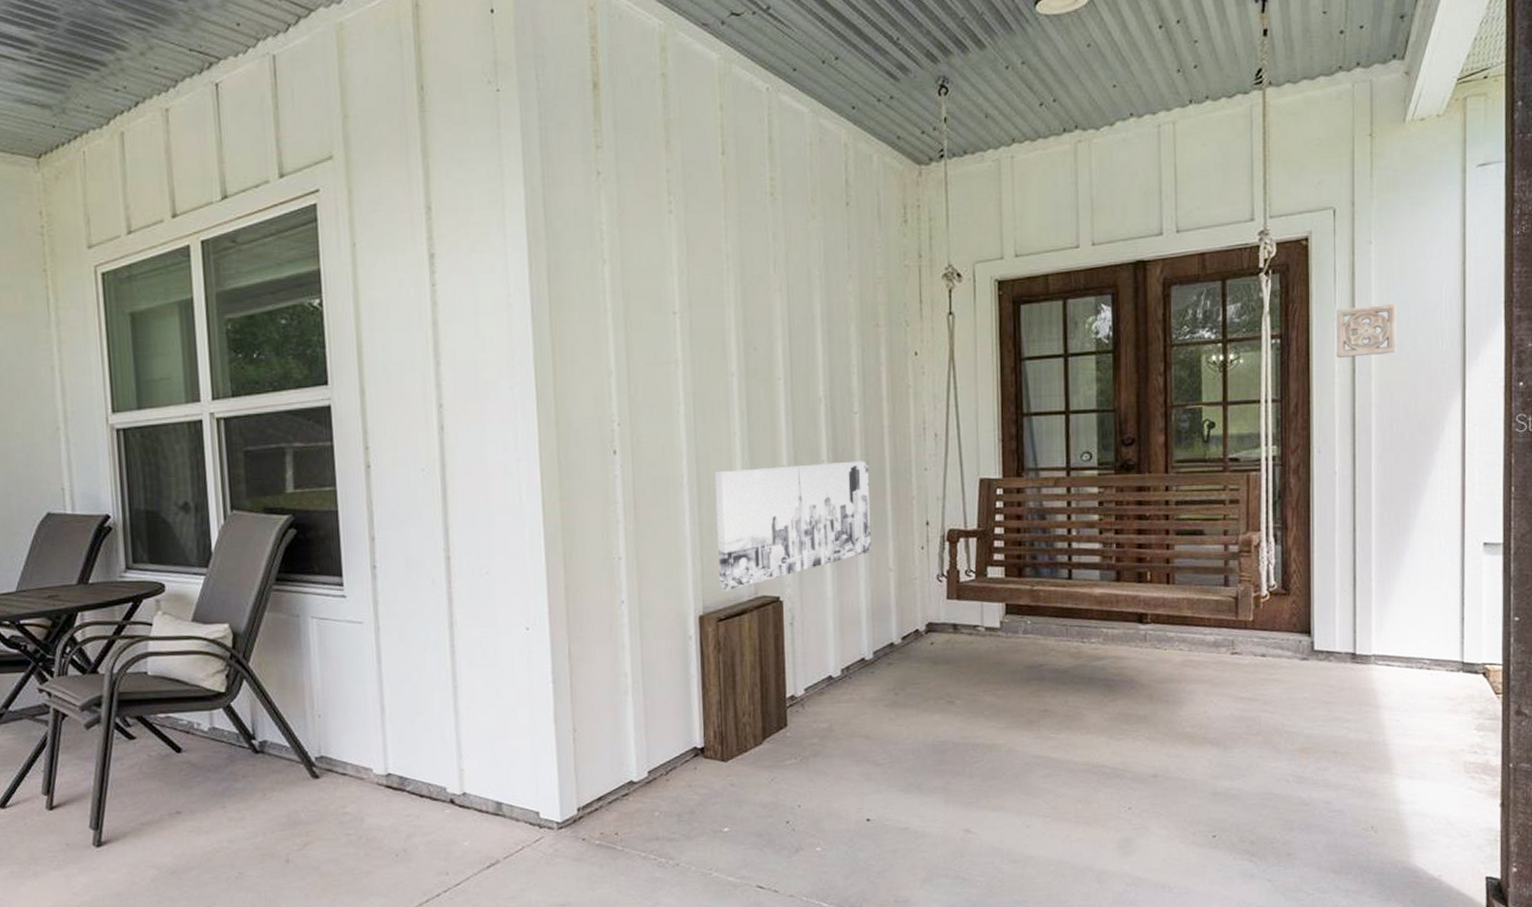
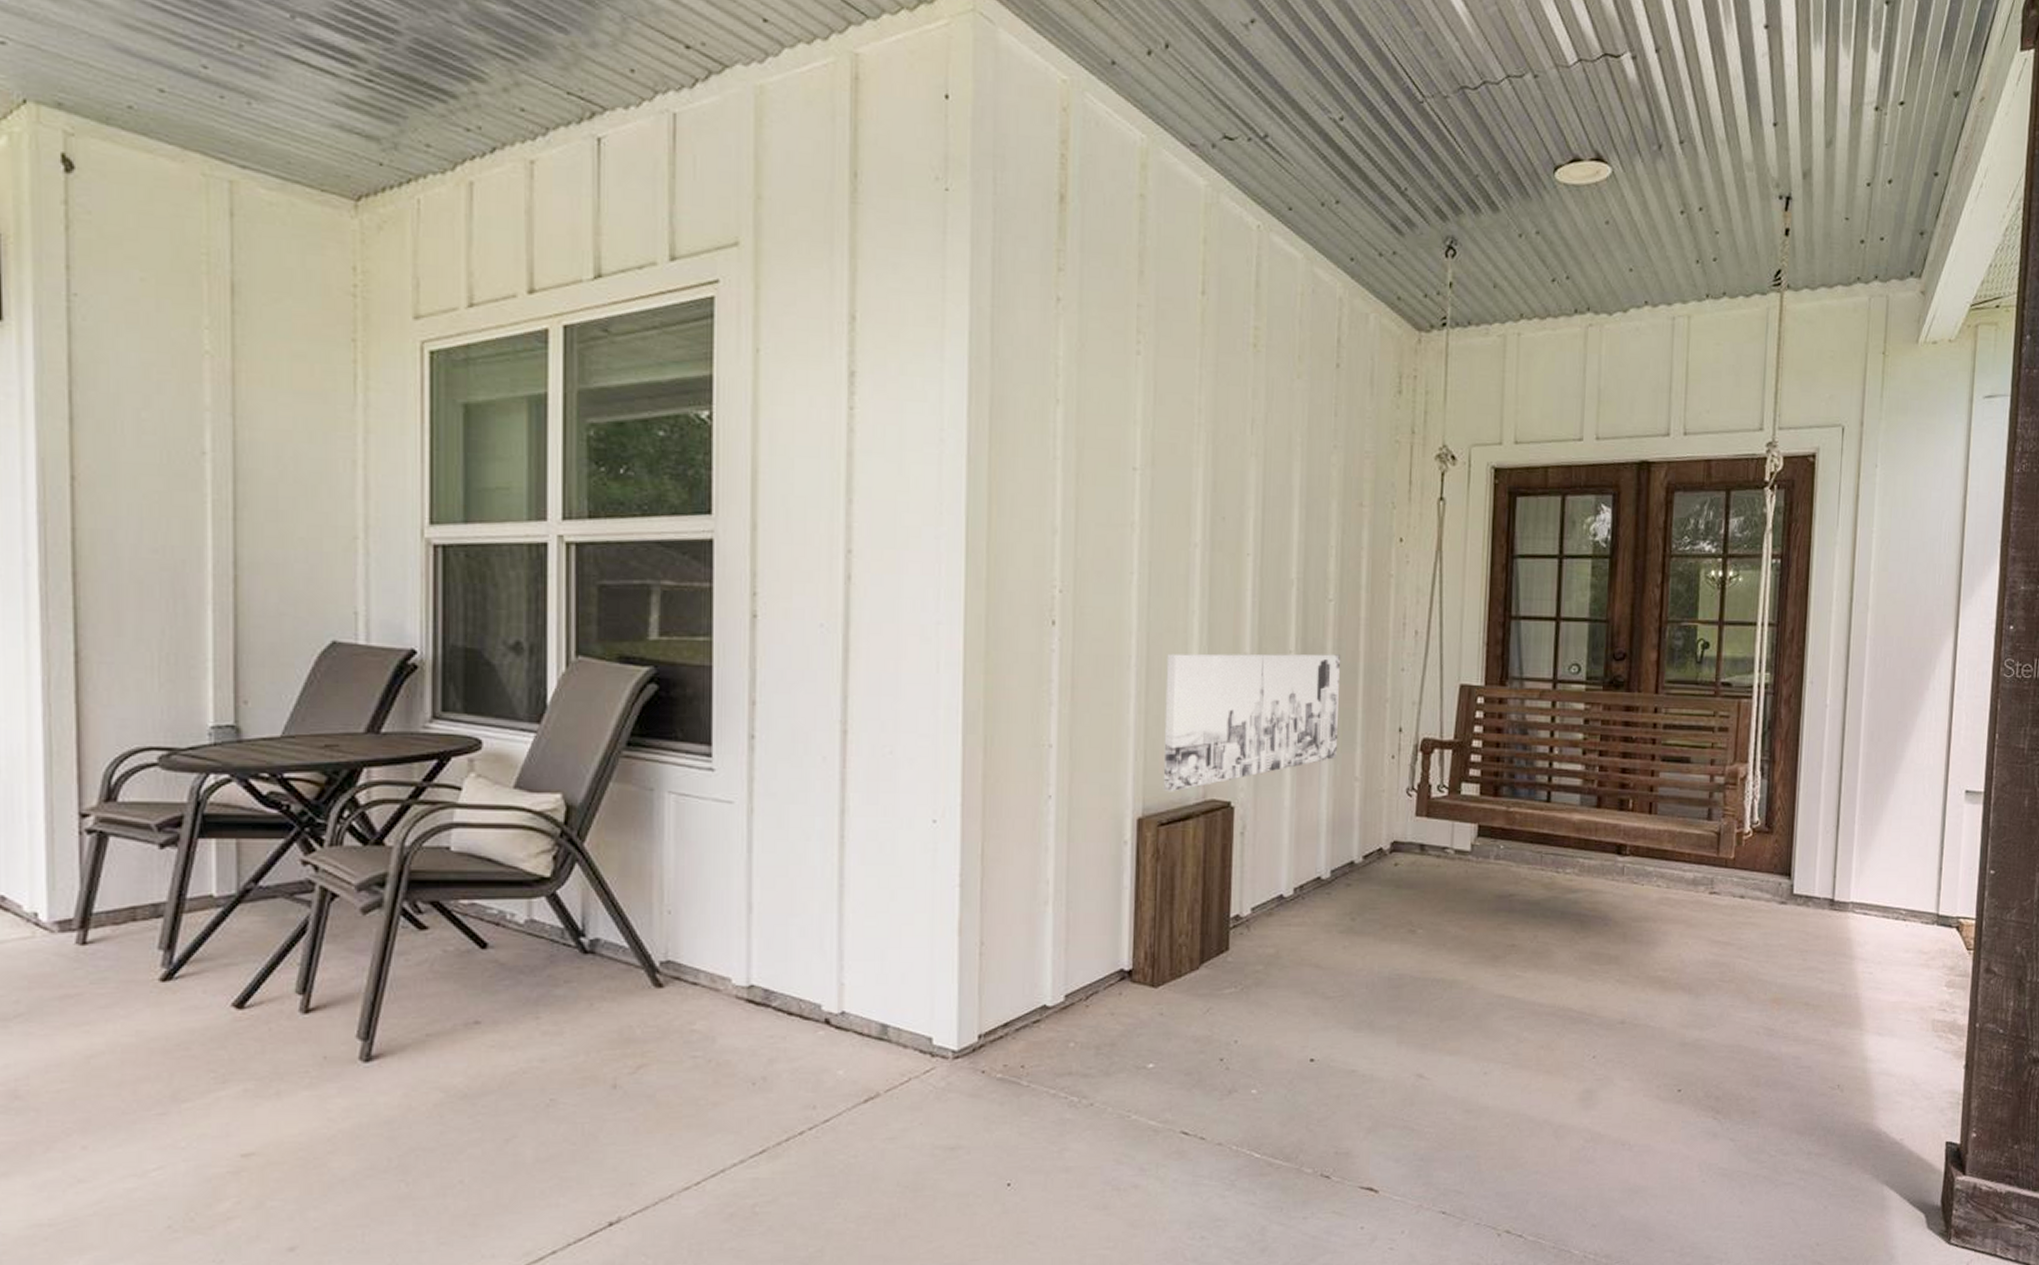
wall ornament: present [1336,303,1397,358] -> none [1835,532,1897,585]

